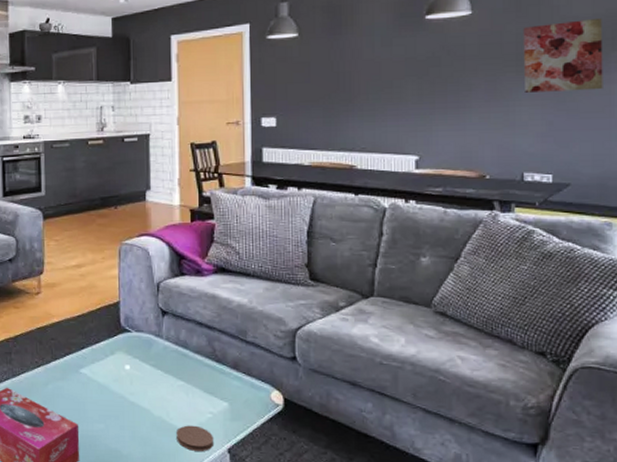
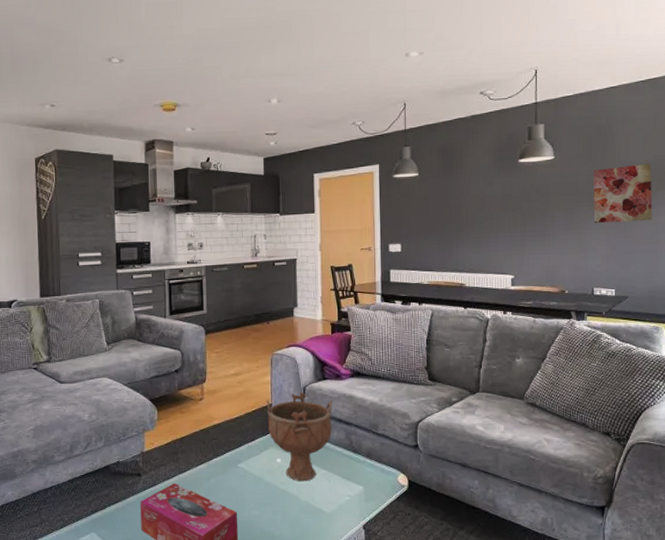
decorative bowl: none [113,289,192,393] -> present [267,392,333,482]
coaster: present [176,425,214,451] -> none [320,507,352,529]

